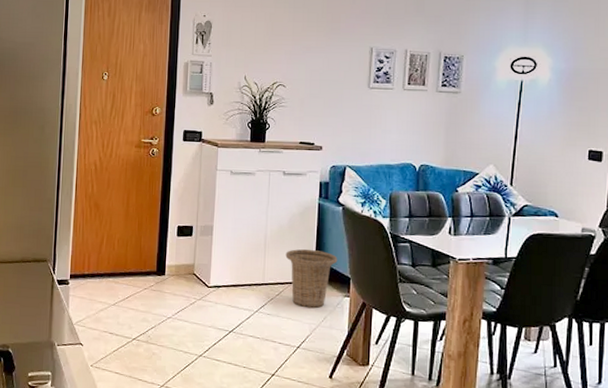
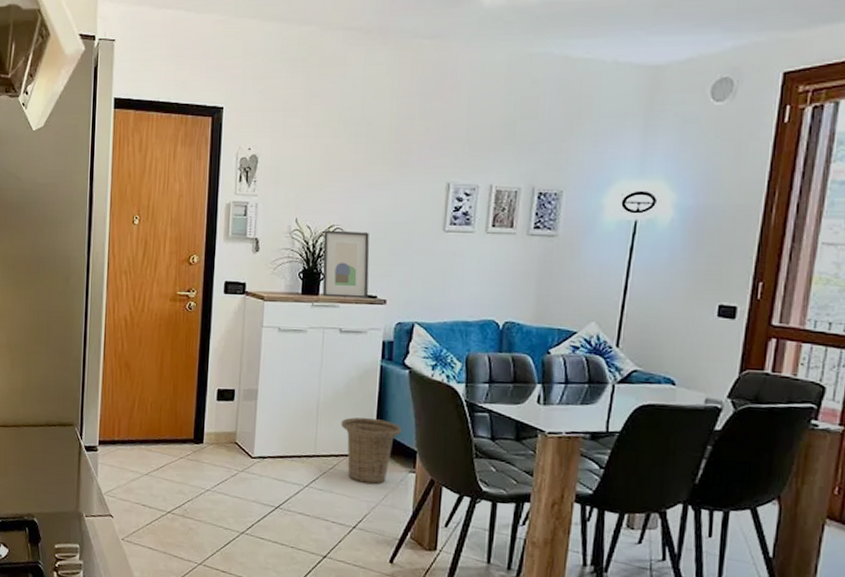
picture frame: none [268,86,308,146] -> present [322,230,370,299]

